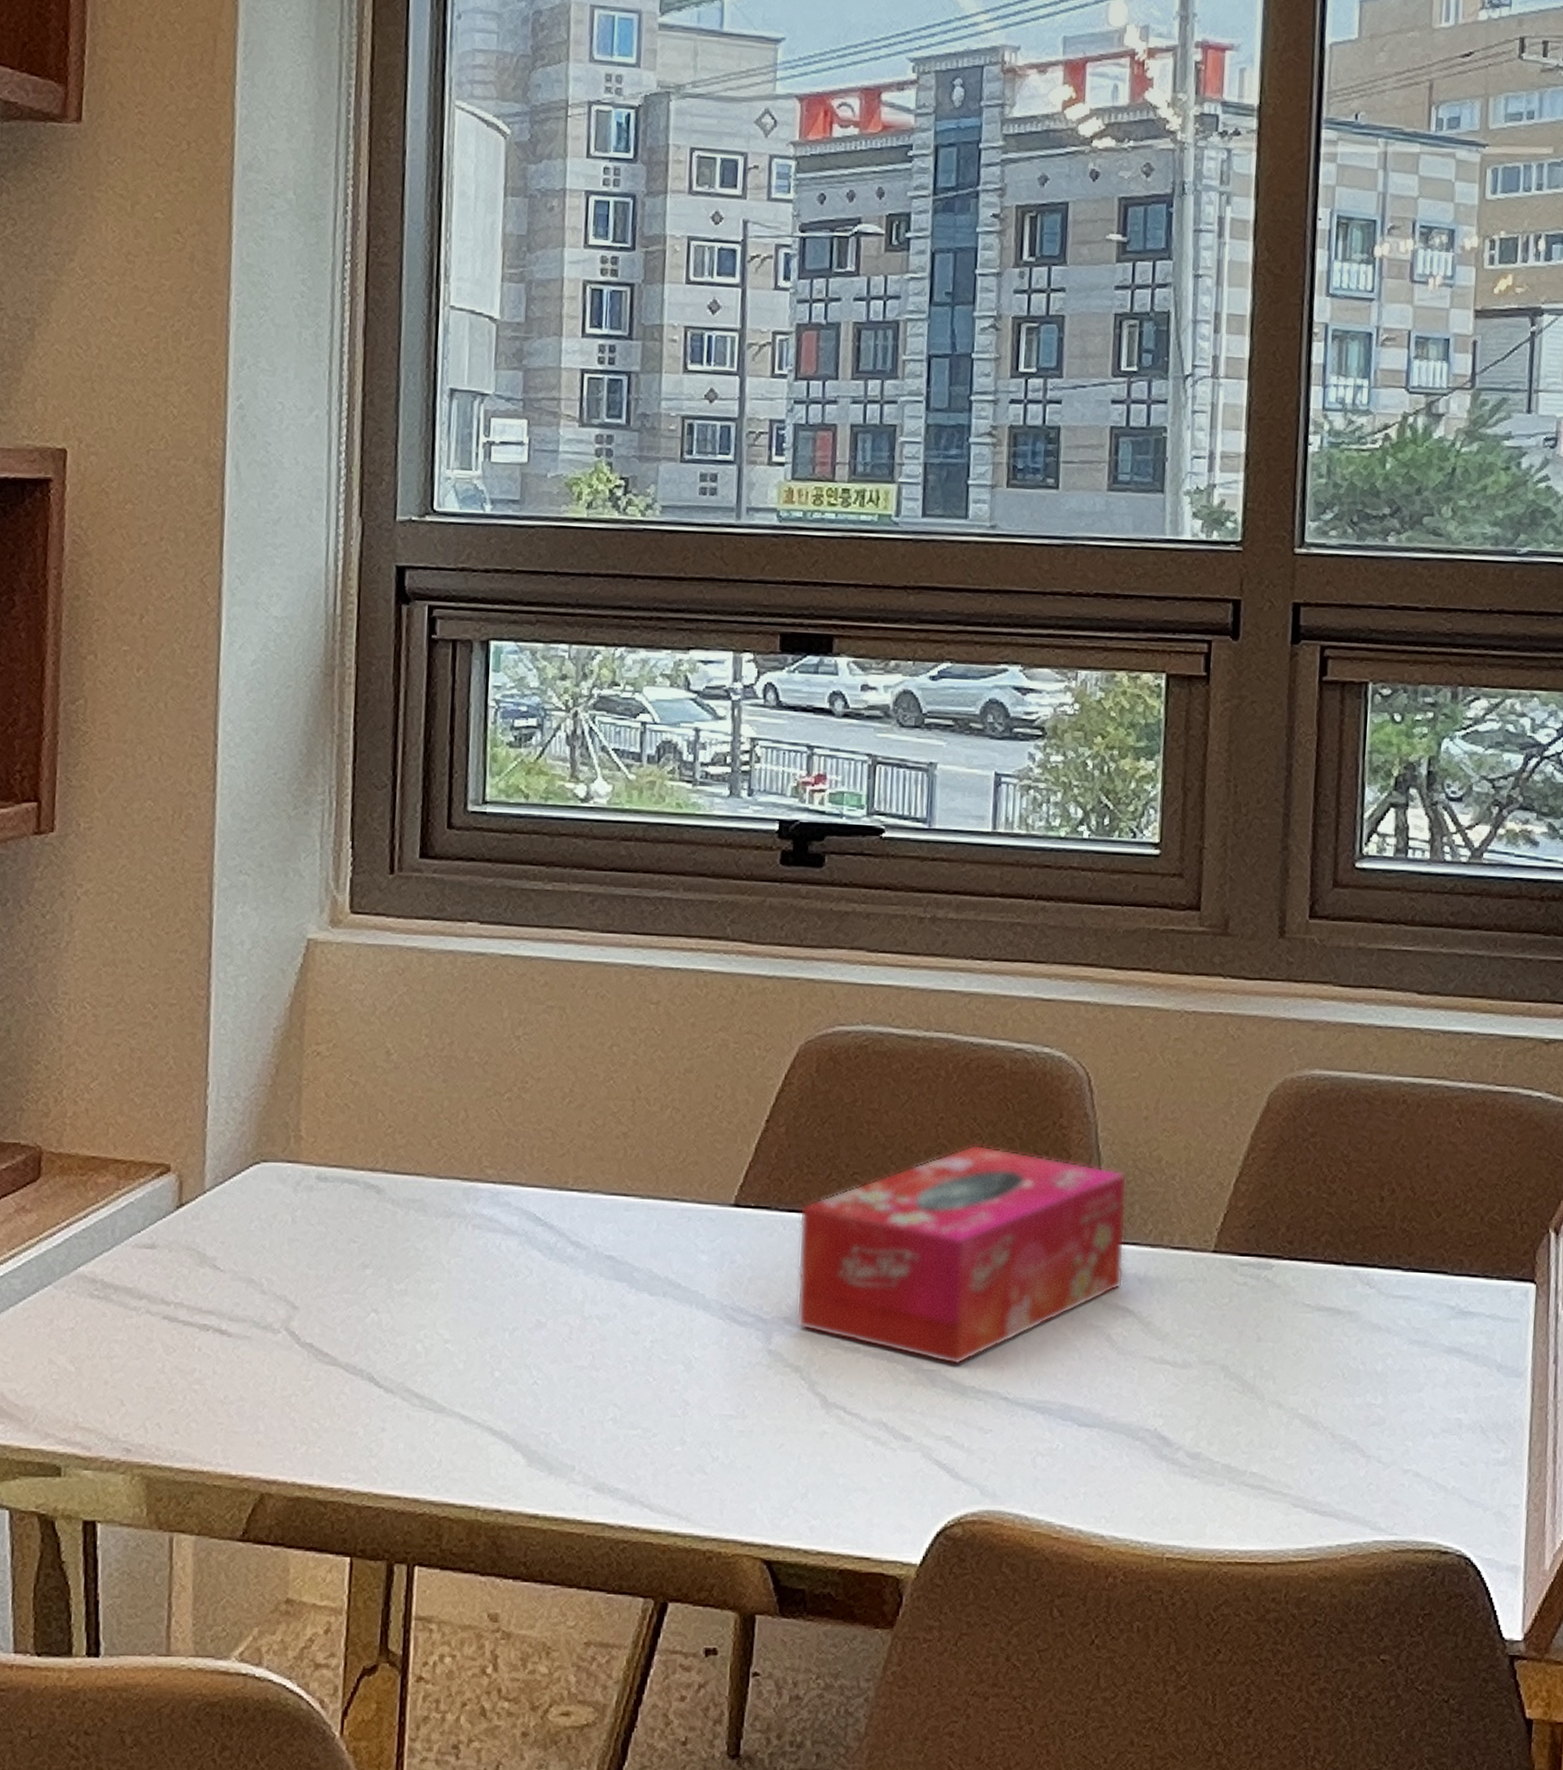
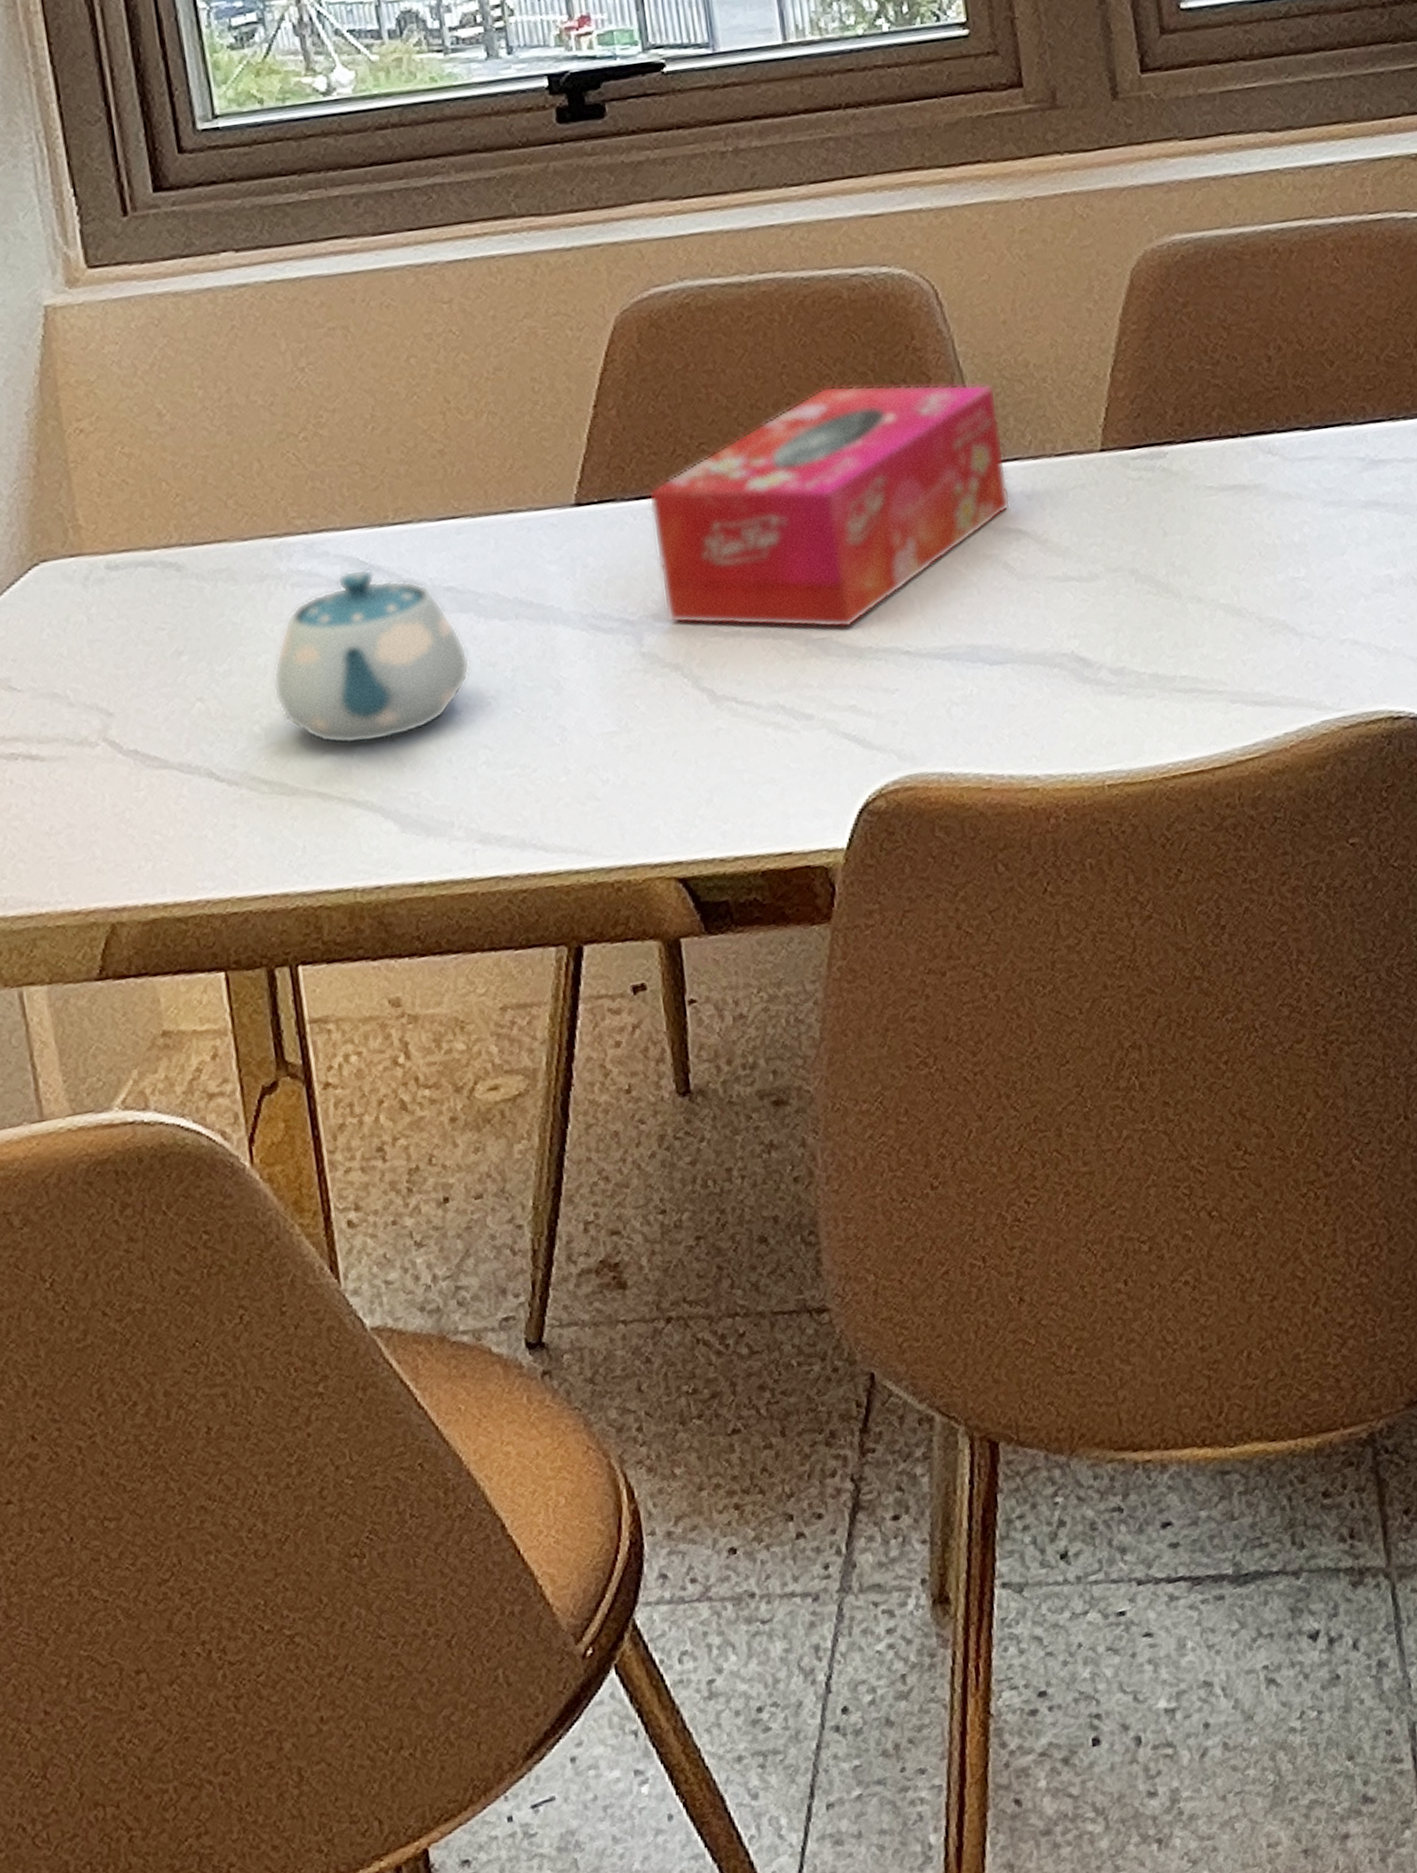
teapot: none [439,1223,616,1380] -> present [273,568,471,745]

